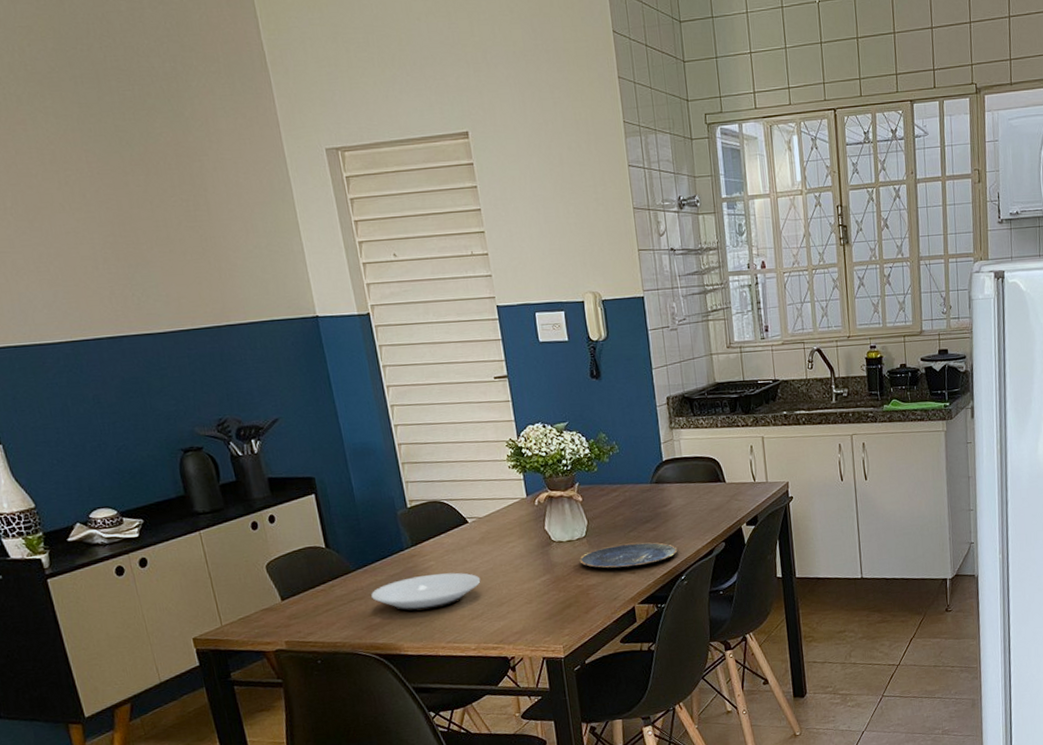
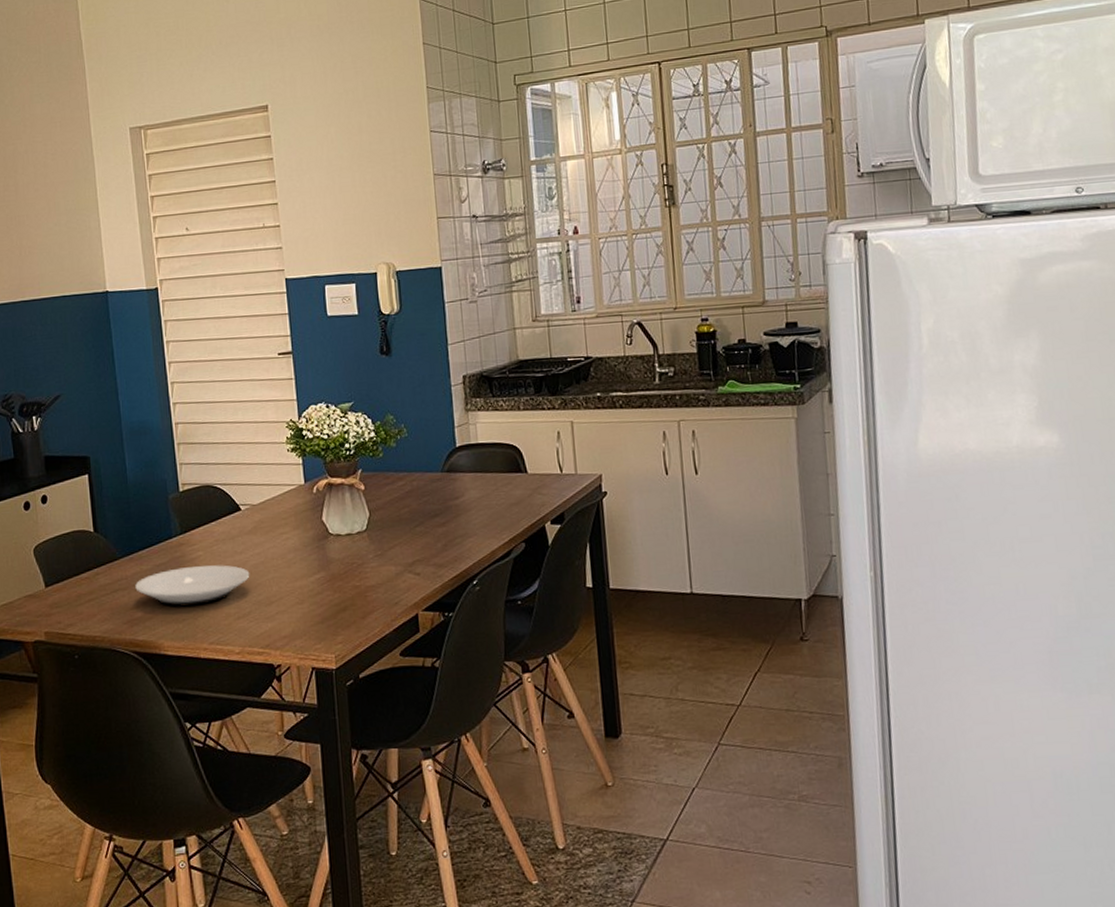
plate: present [579,542,678,569] -> none [358,539,470,569]

